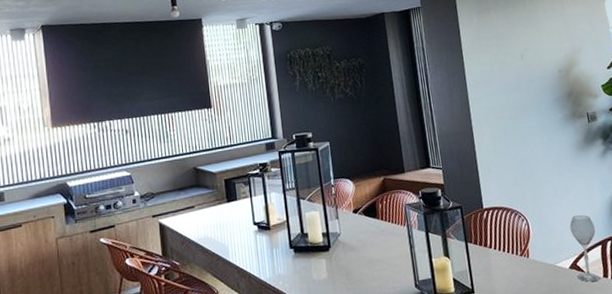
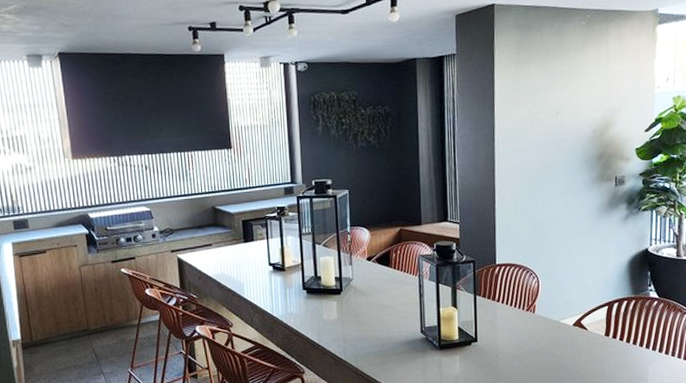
wineglass: present [569,214,600,282] -> none [579,276,605,340]

